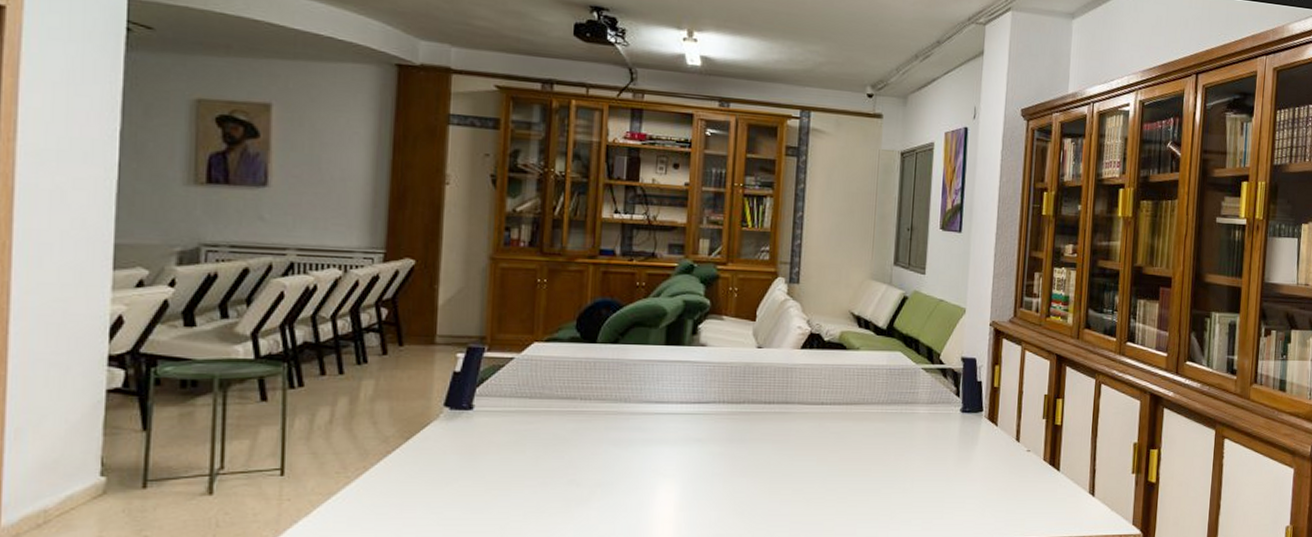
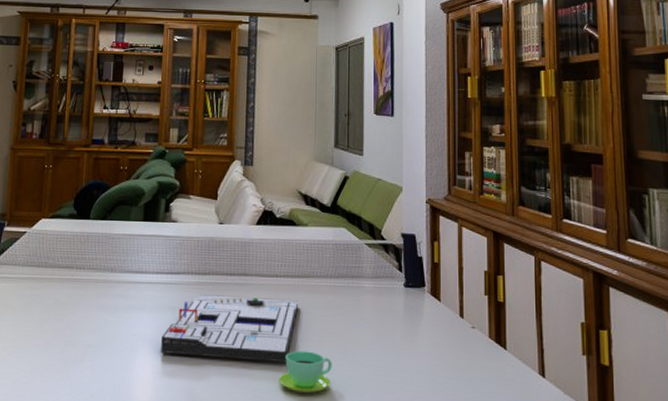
board game: none [685,425,845,493] -> present [161,294,298,362]
cup: none [820,480,880,523] -> present [279,351,332,394]

